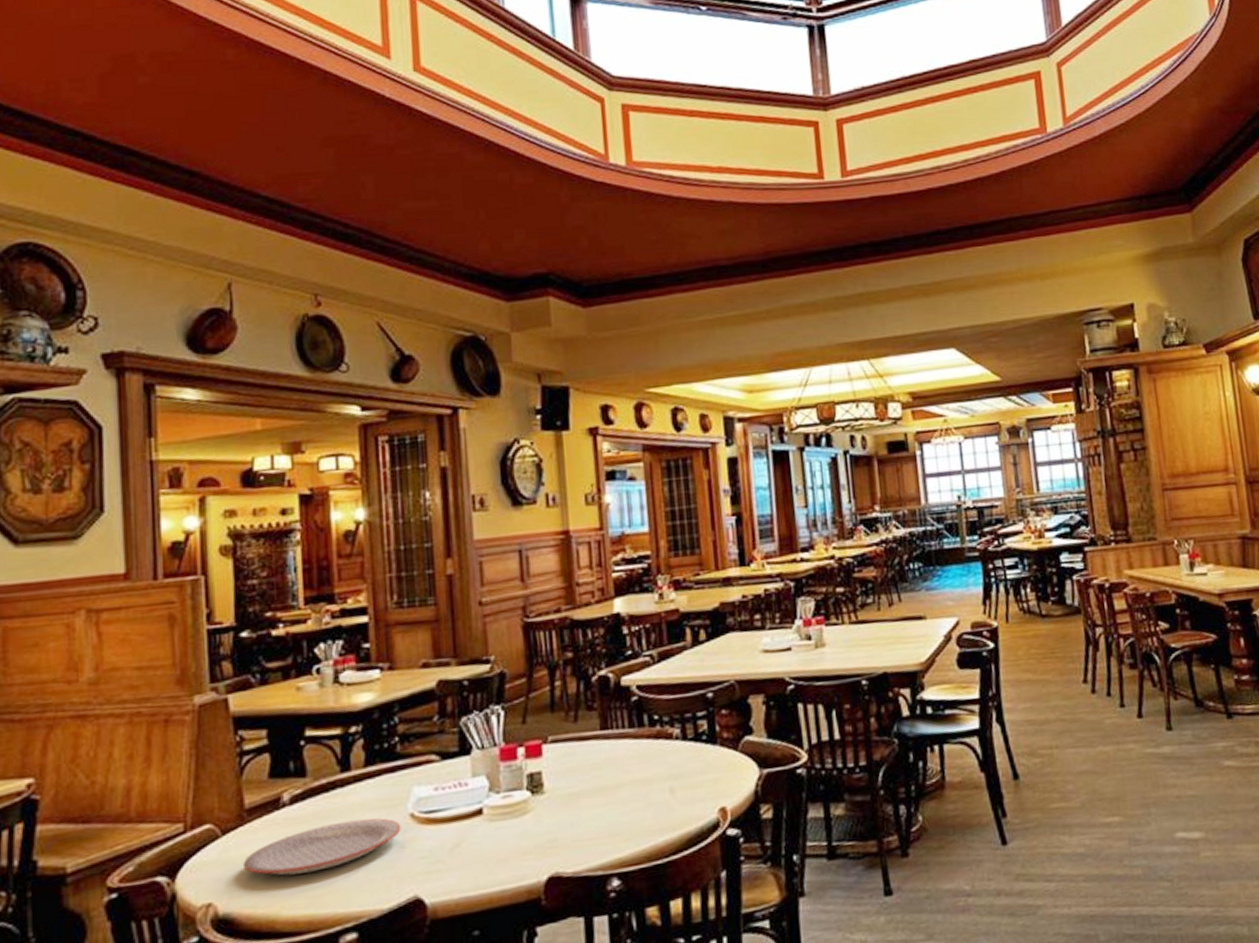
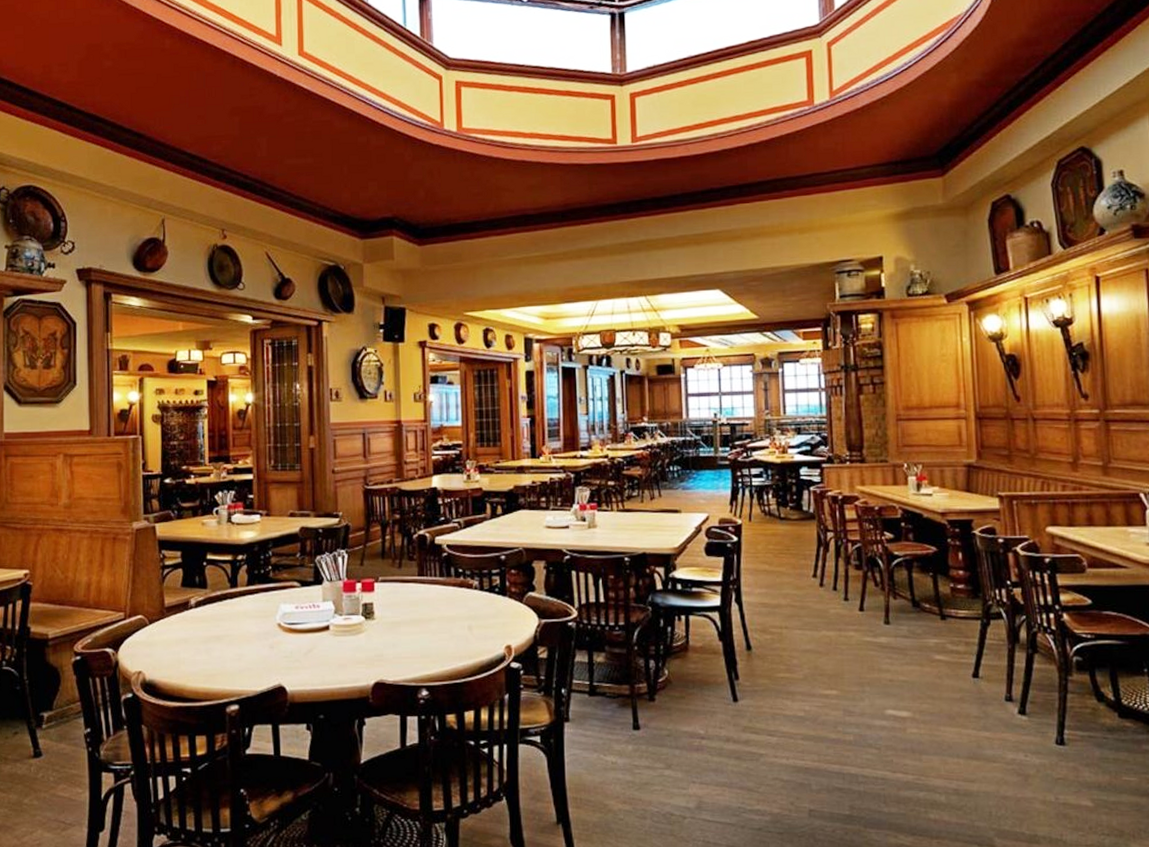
plate: present [244,818,402,876] -> none [163,623,271,658]

